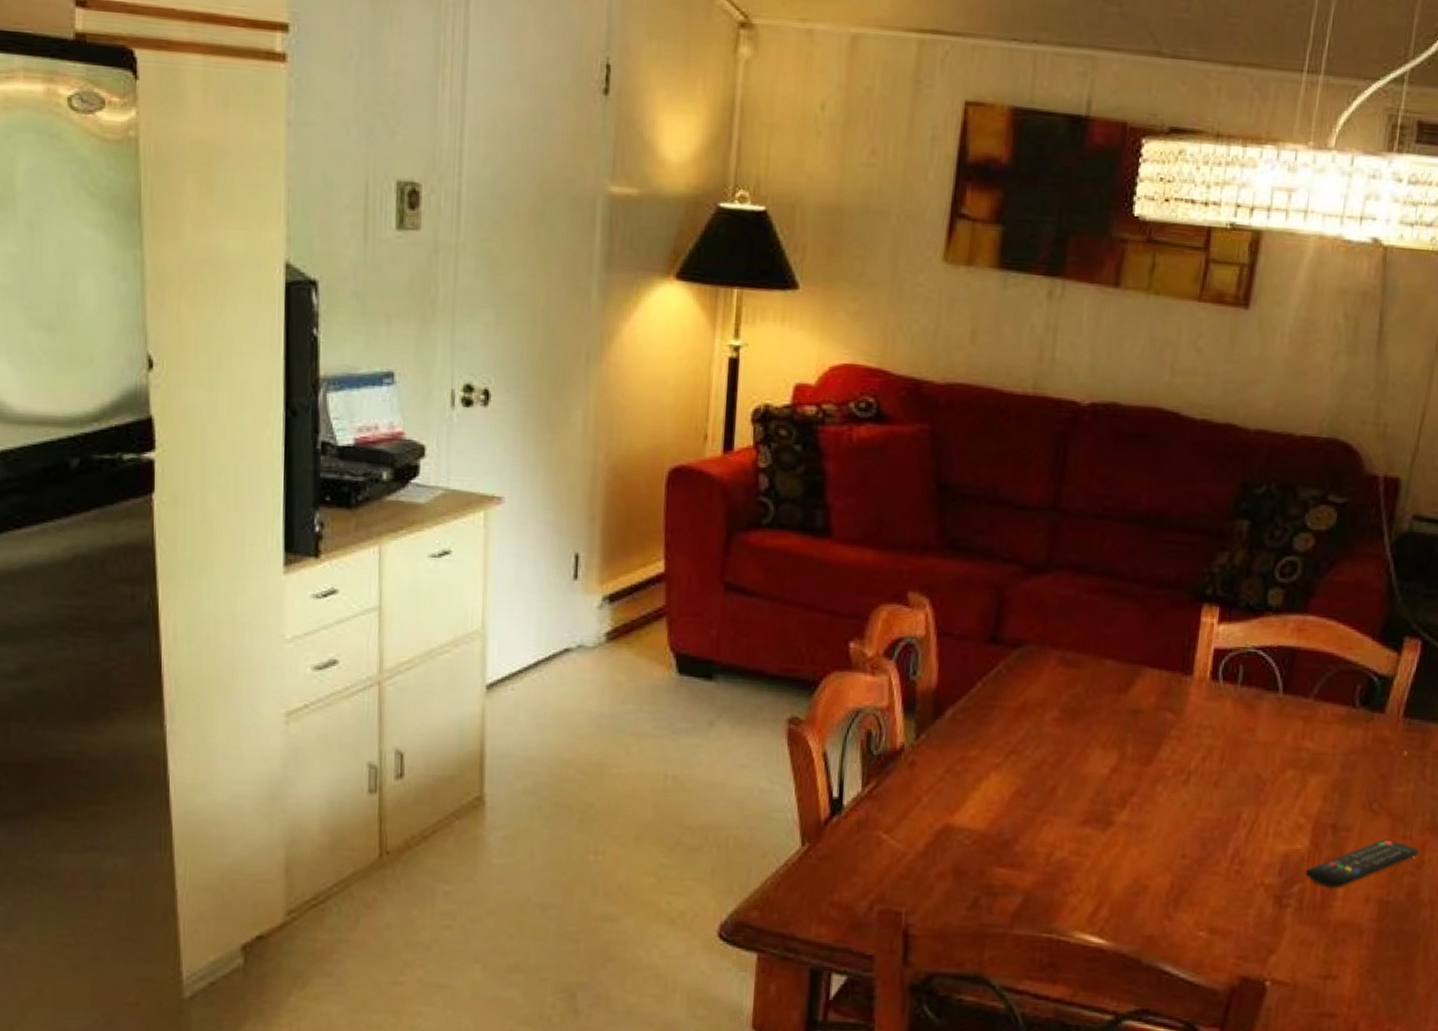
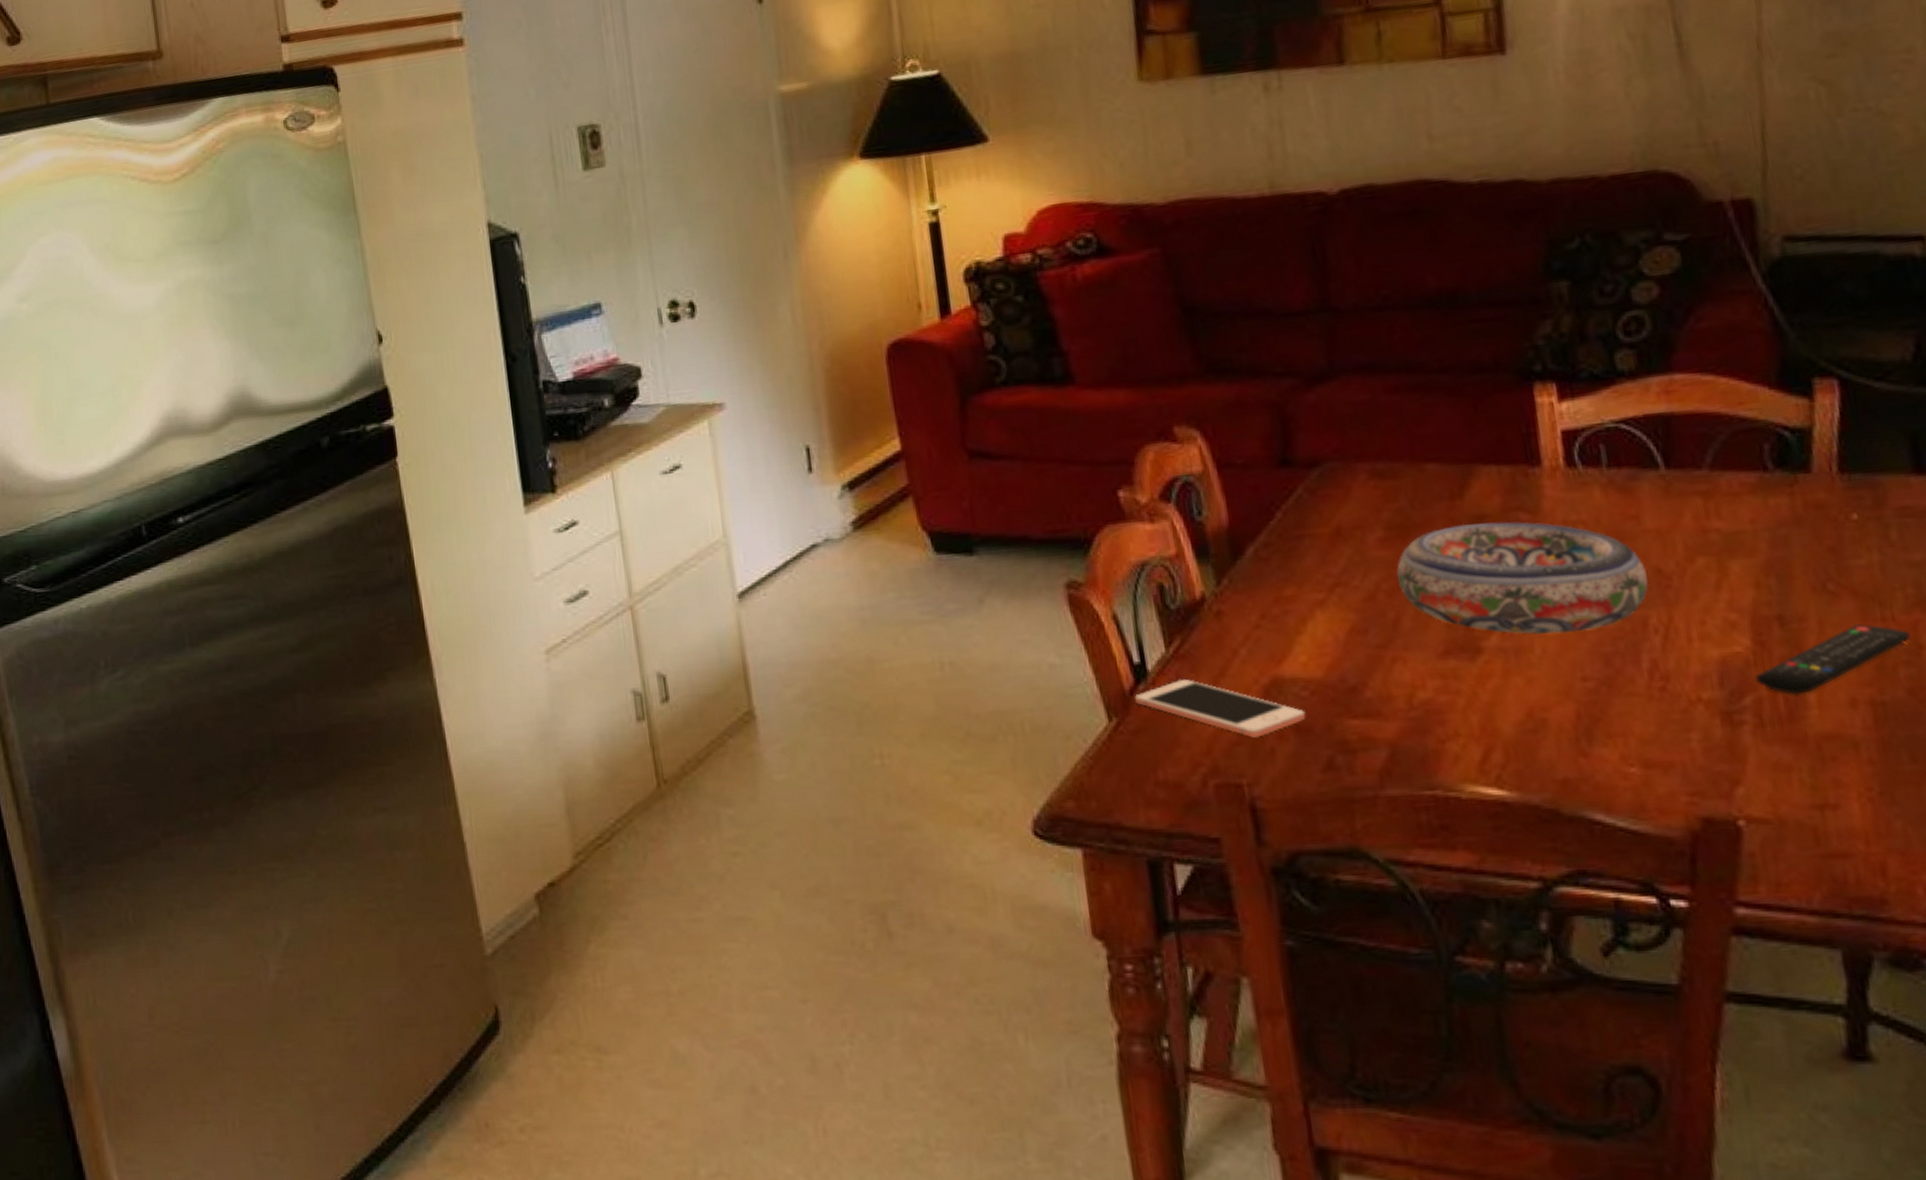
cell phone: none [828,816,965,874] -> present [1135,679,1306,738]
bowl: none [1061,715,1249,818] -> present [1397,522,1648,635]

